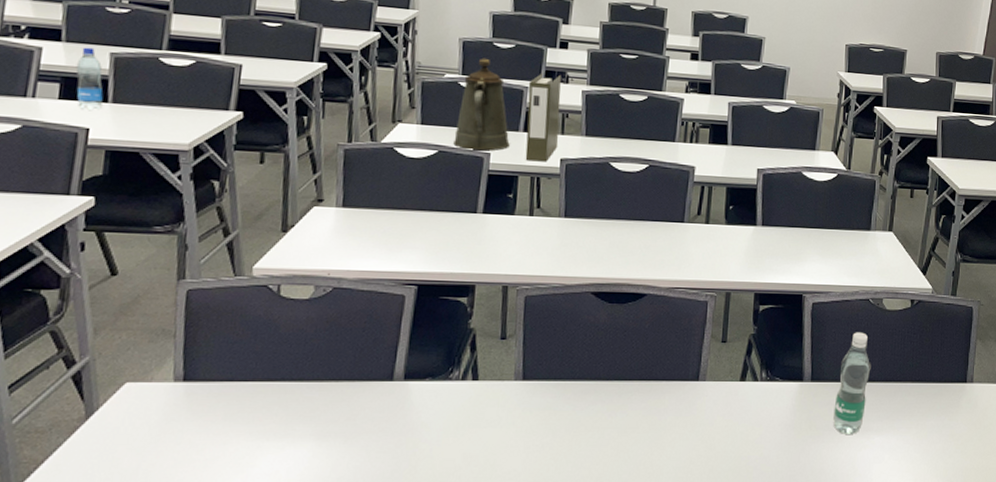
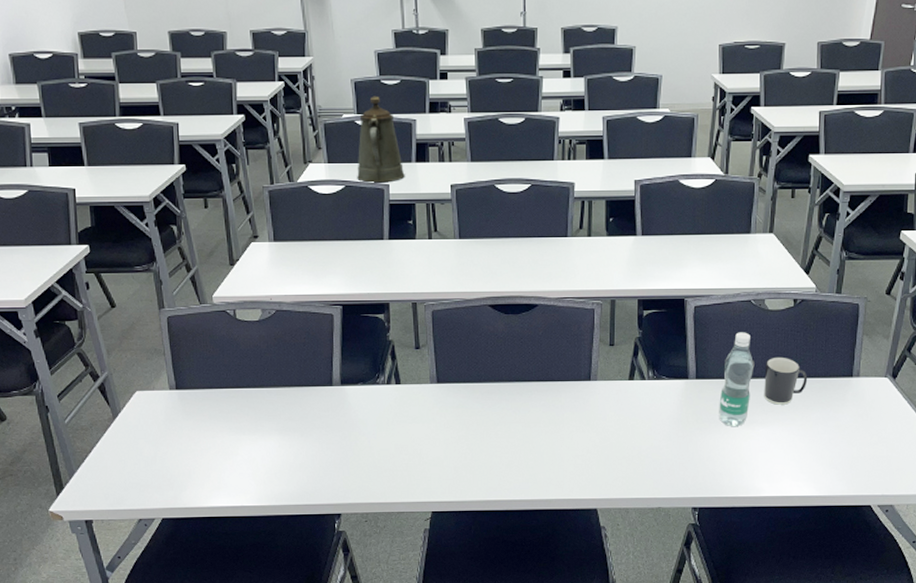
bottle: present [76,47,104,111] -> none [56,120,81,174]
binder: present [525,73,561,162] -> none [415,105,448,189]
mug: none [880,359,924,411] -> present [764,357,808,405]

